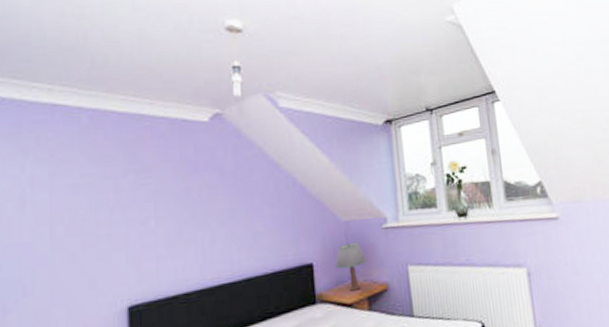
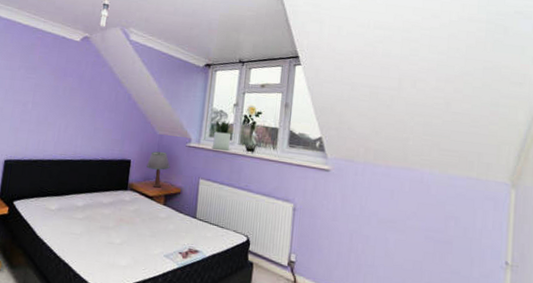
planter: none [412,185,439,225] -> present [211,120,231,152]

